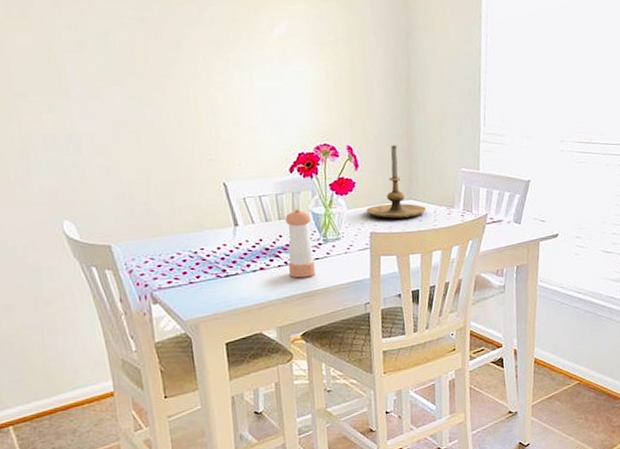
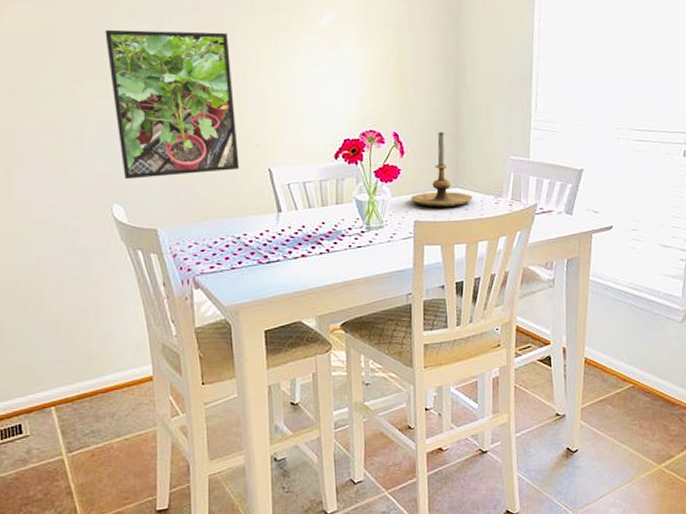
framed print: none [45,41,194,196] -> present [105,29,240,180]
pepper shaker: present [284,209,315,278] -> none [328,196,357,266]

